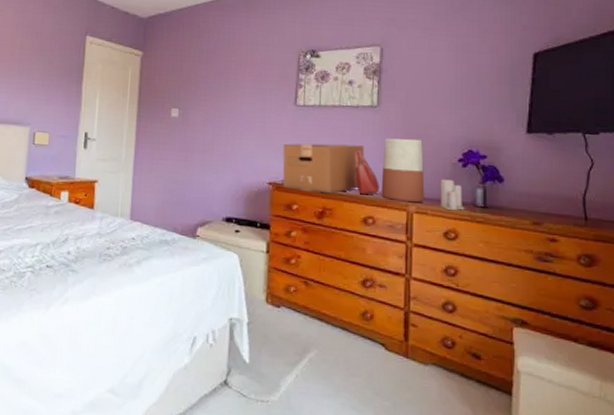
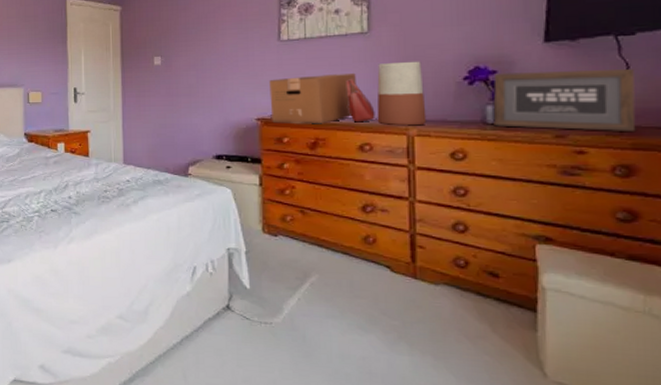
candle: present [440,178,465,211] -> none [443,98,474,131]
picture frame: none [482,158,598,225] -> present [493,69,636,133]

